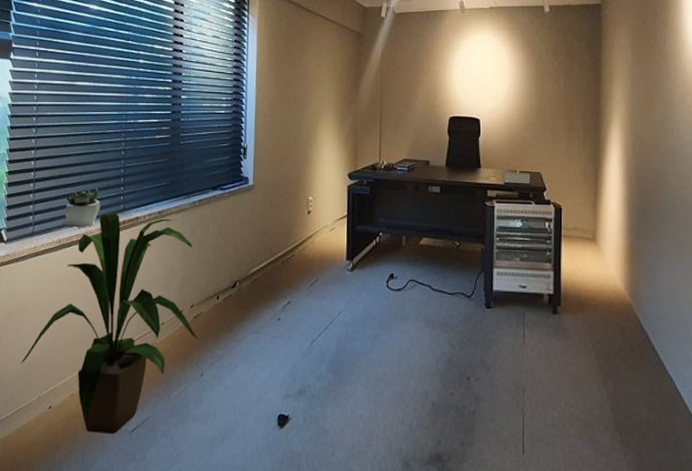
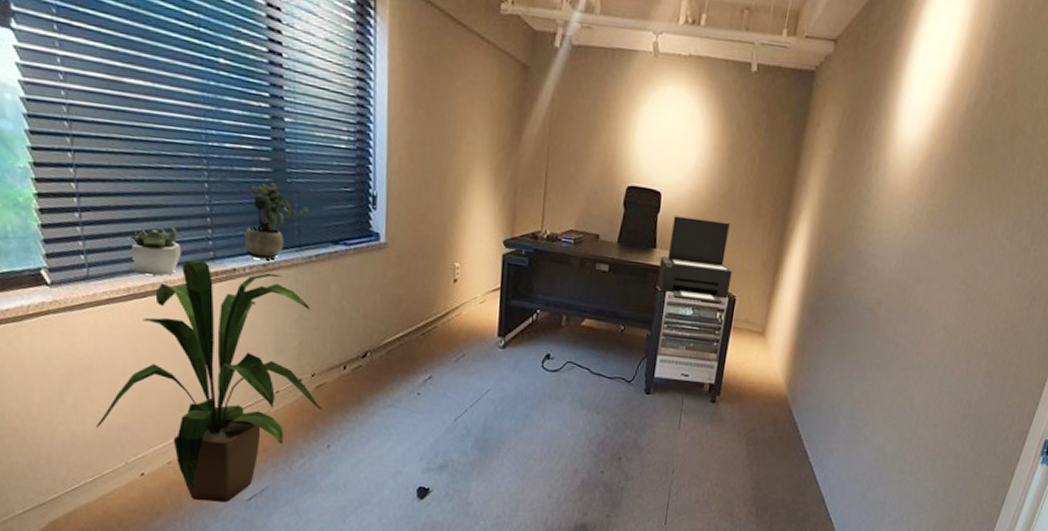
potted plant: none [145,146,195,208] -> present [242,181,308,260]
printer: none [485,138,555,214] -> present [657,216,733,304]

